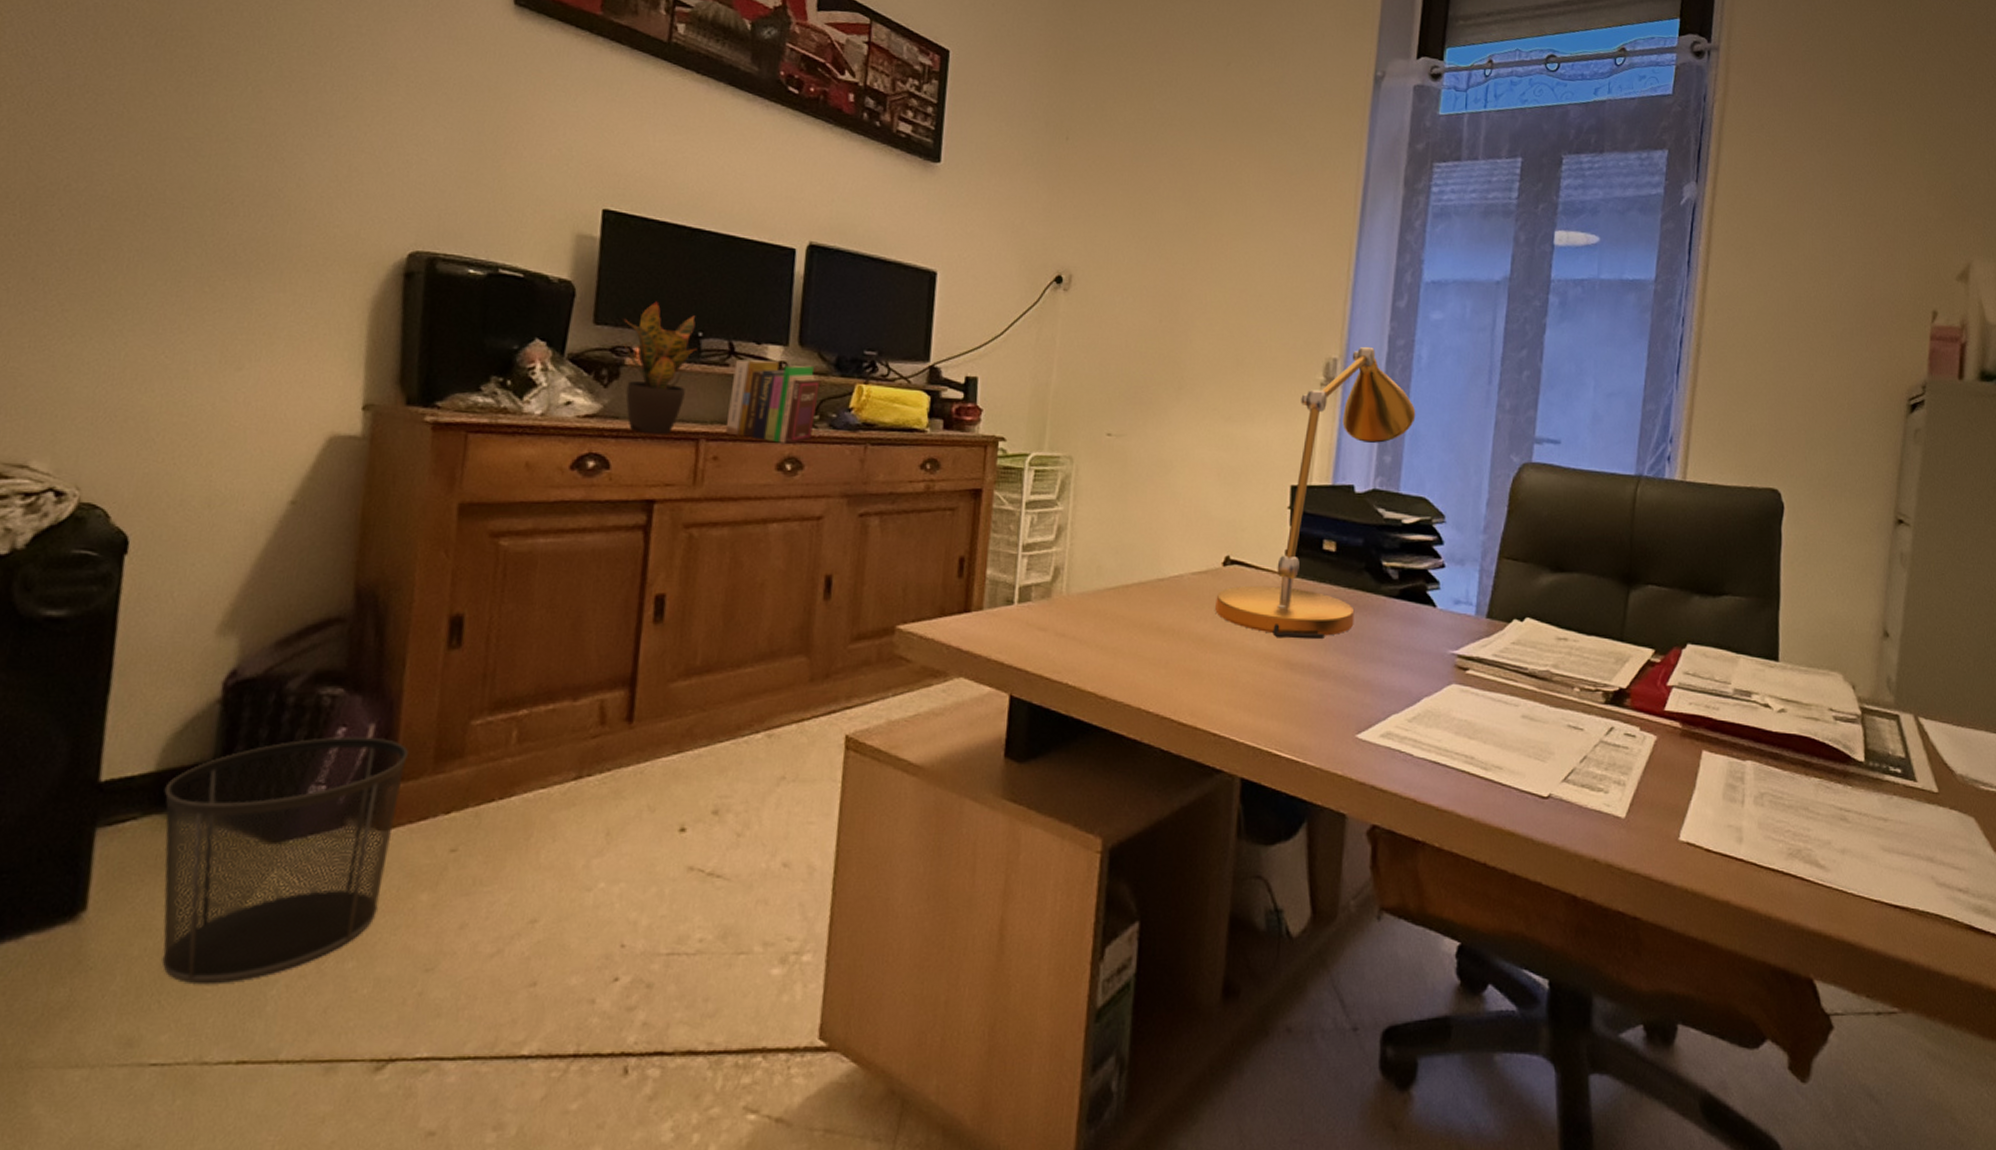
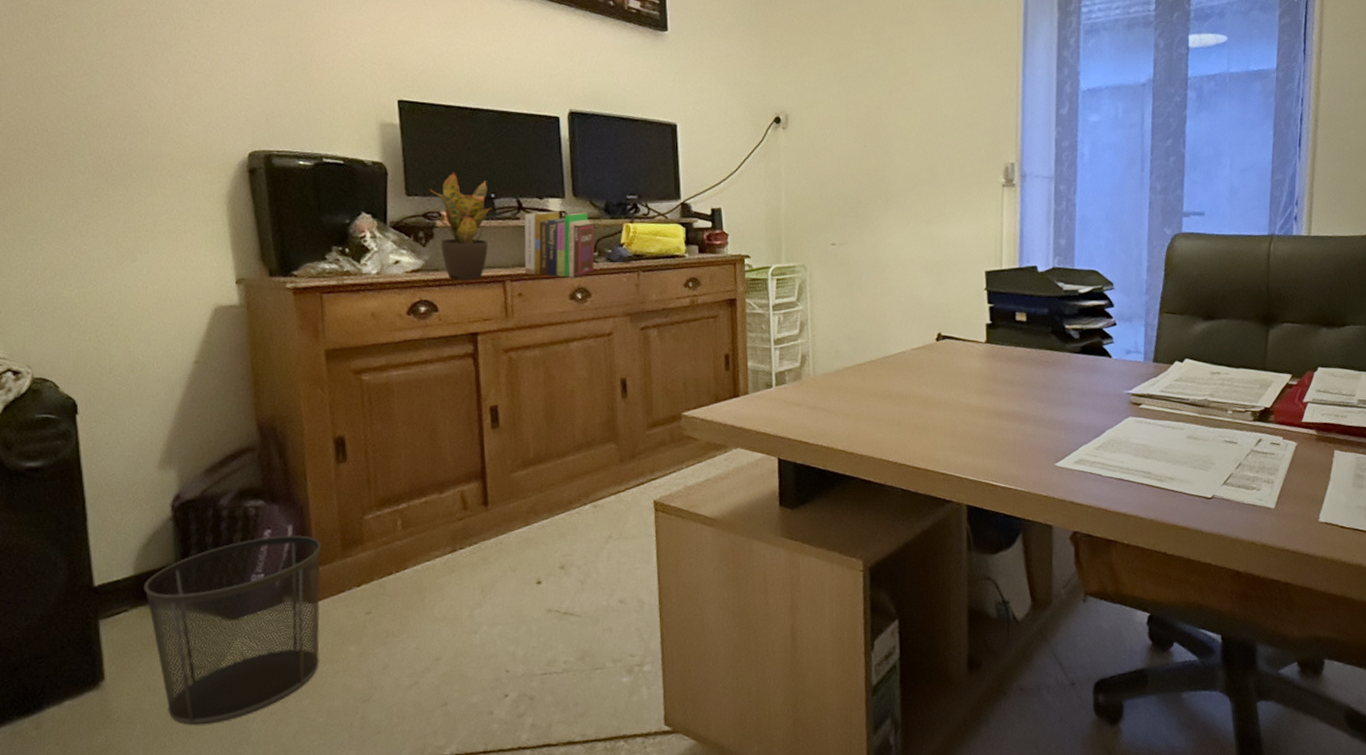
desk lamp: present [1215,346,1416,640] -> none [933,150,1083,394]

